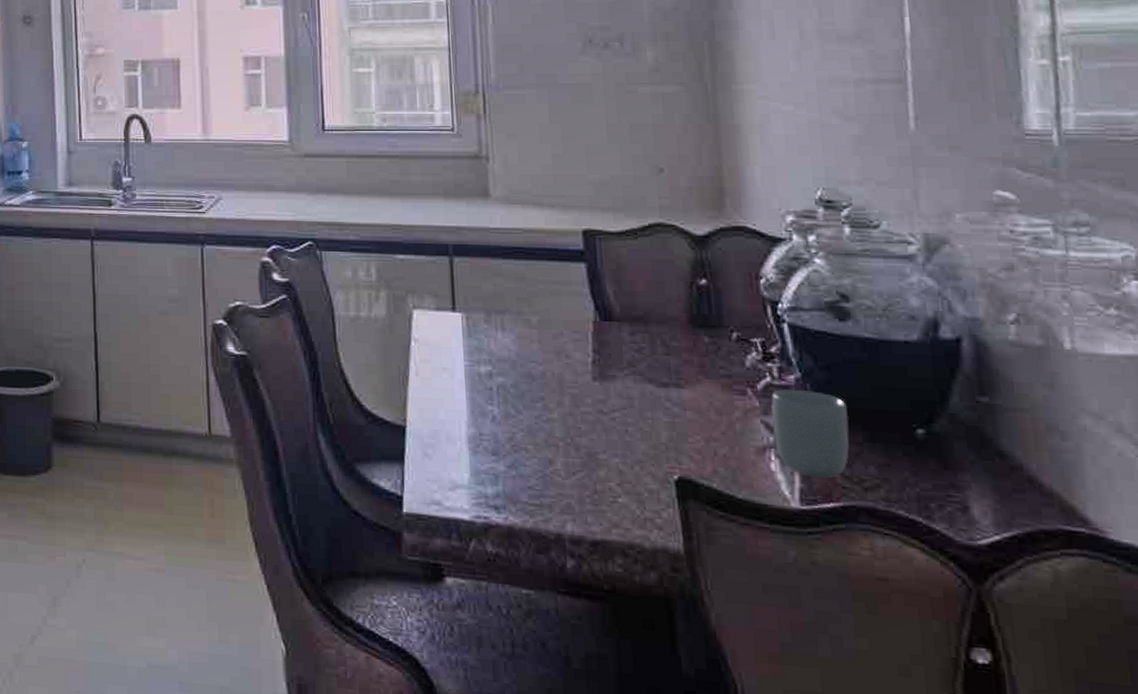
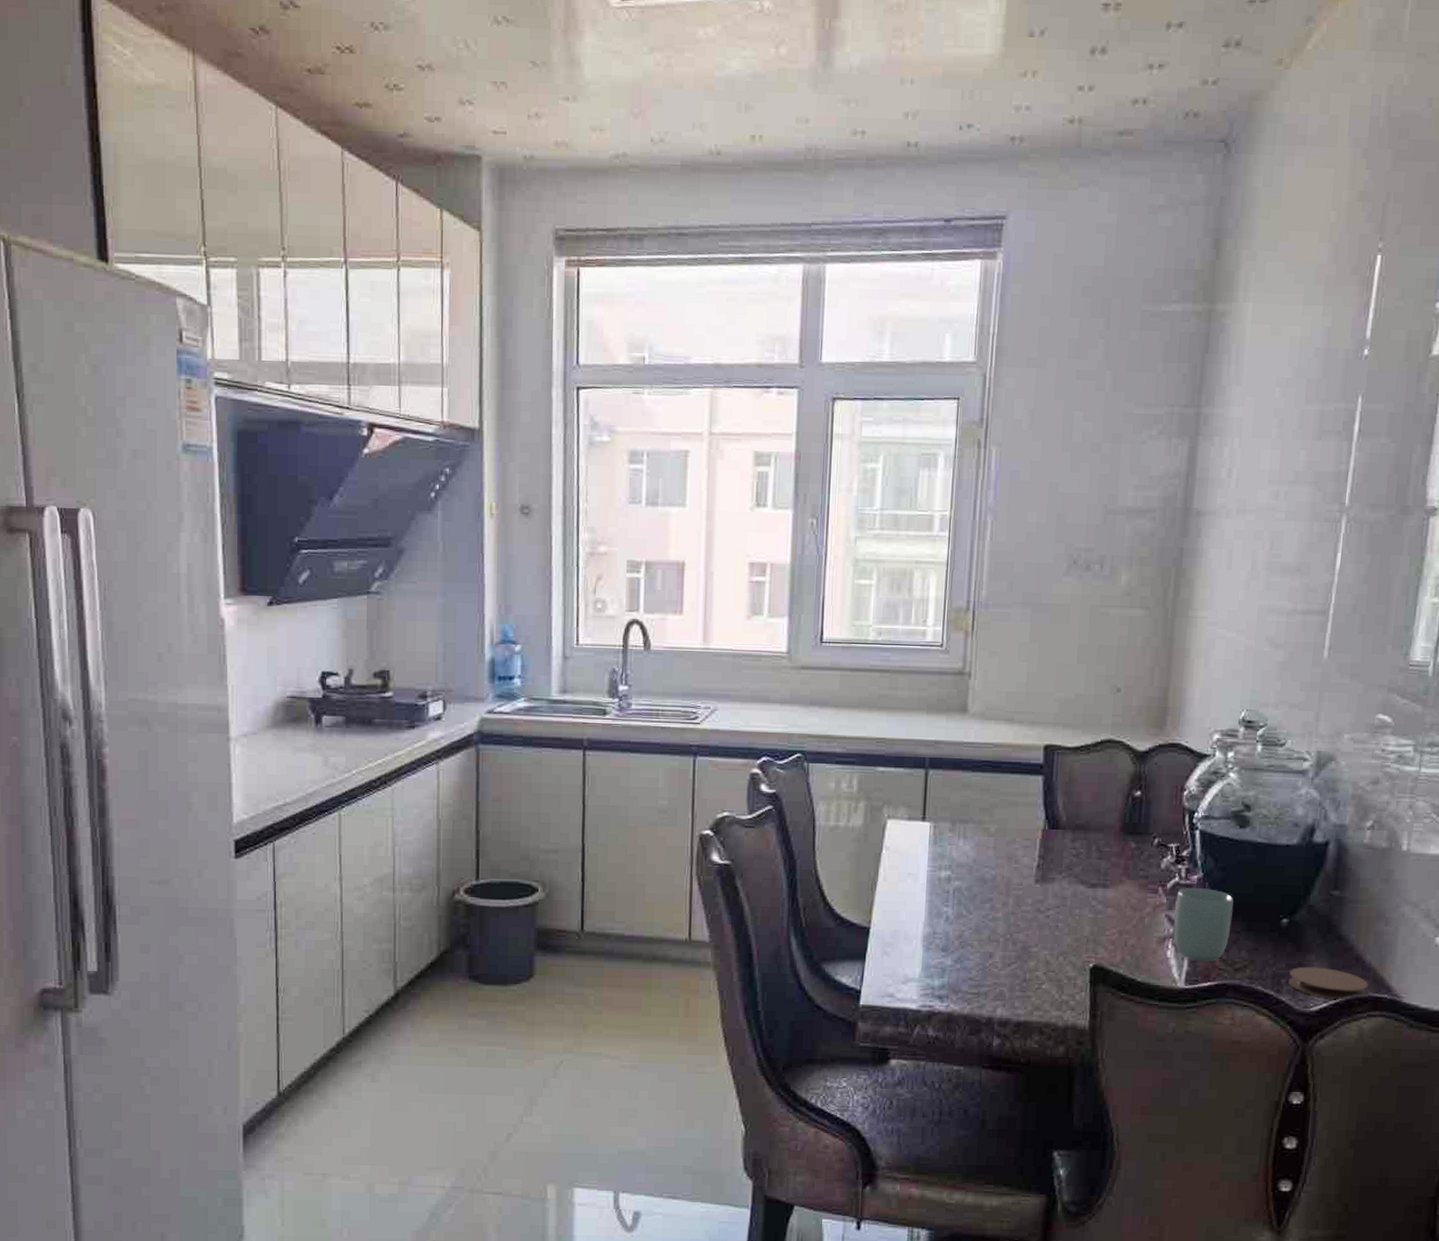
coaster: none [939,488,1055,533] -> present [1288,966,1369,1000]

